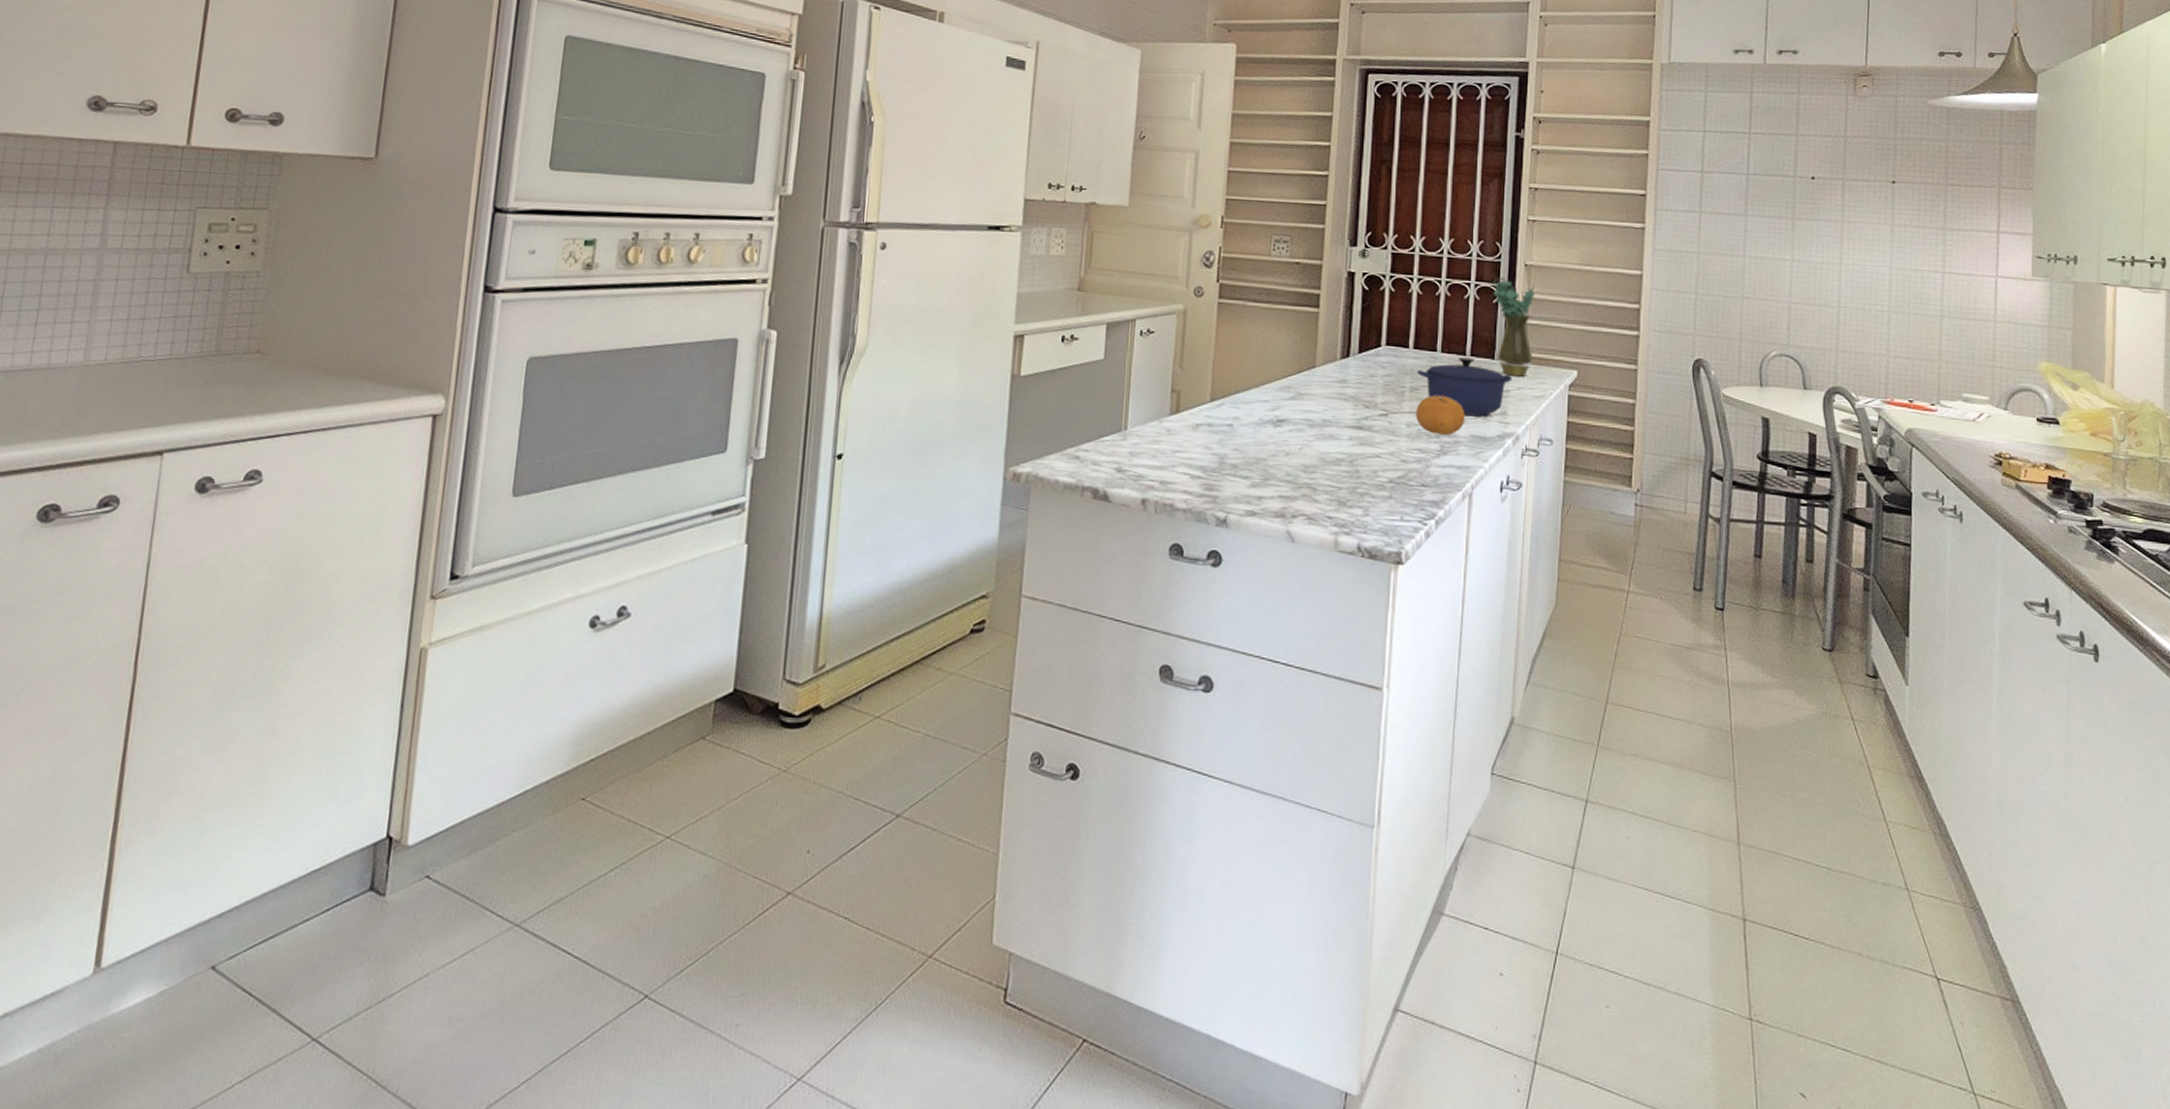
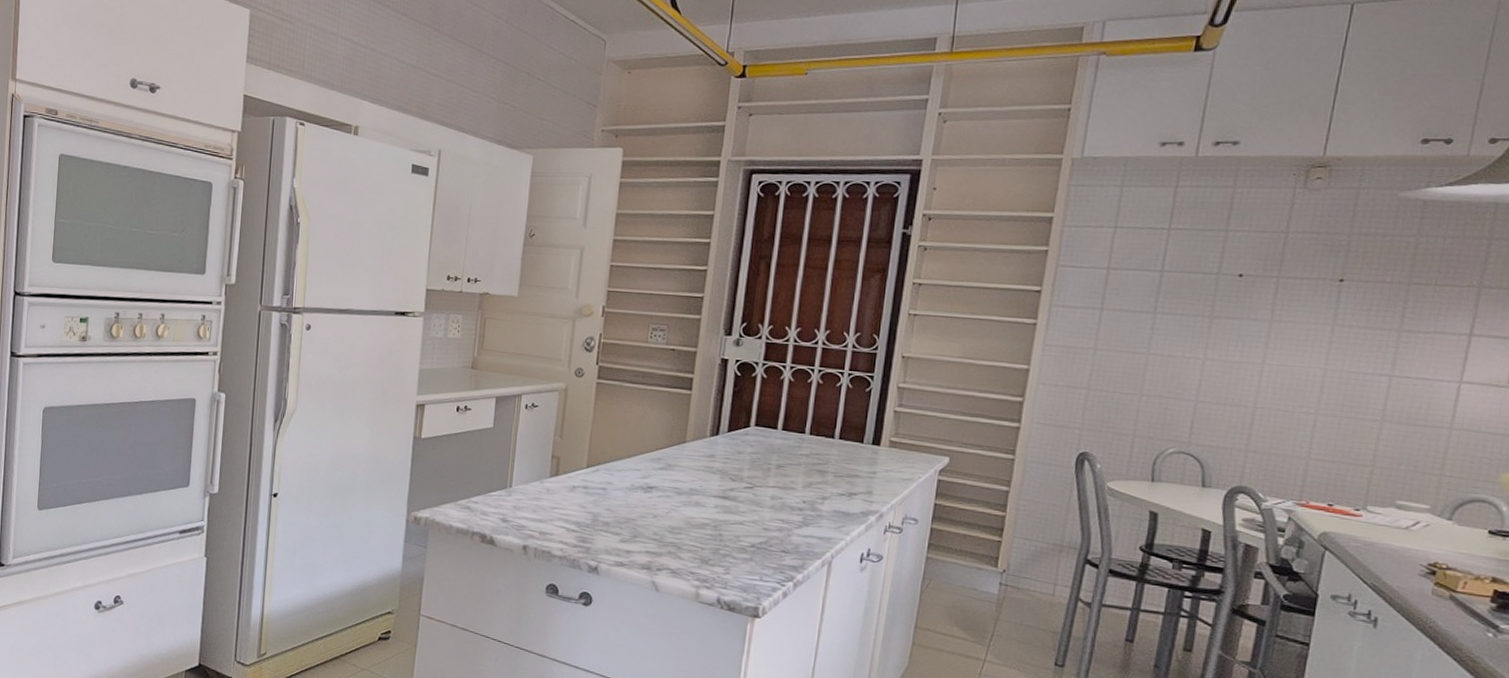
fruit: present [1416,395,1465,436] -> none [780,473,830,510]
cooking pot: present [1417,356,1512,417] -> none [784,439,881,494]
vase: present [1492,274,1534,377] -> none [866,364,910,460]

